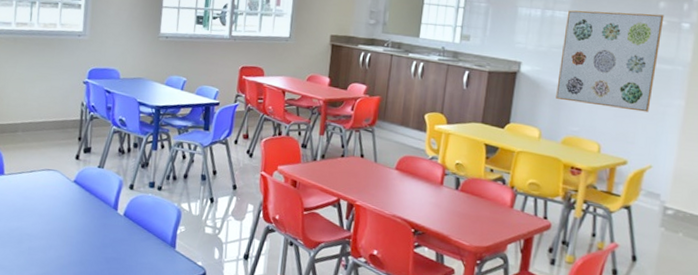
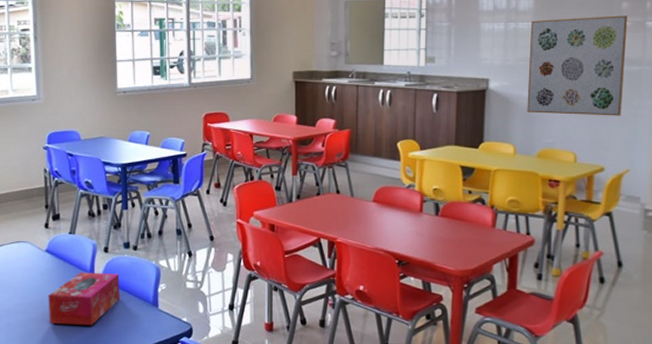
tissue box: none [69,205,142,260] -> present [48,272,120,326]

